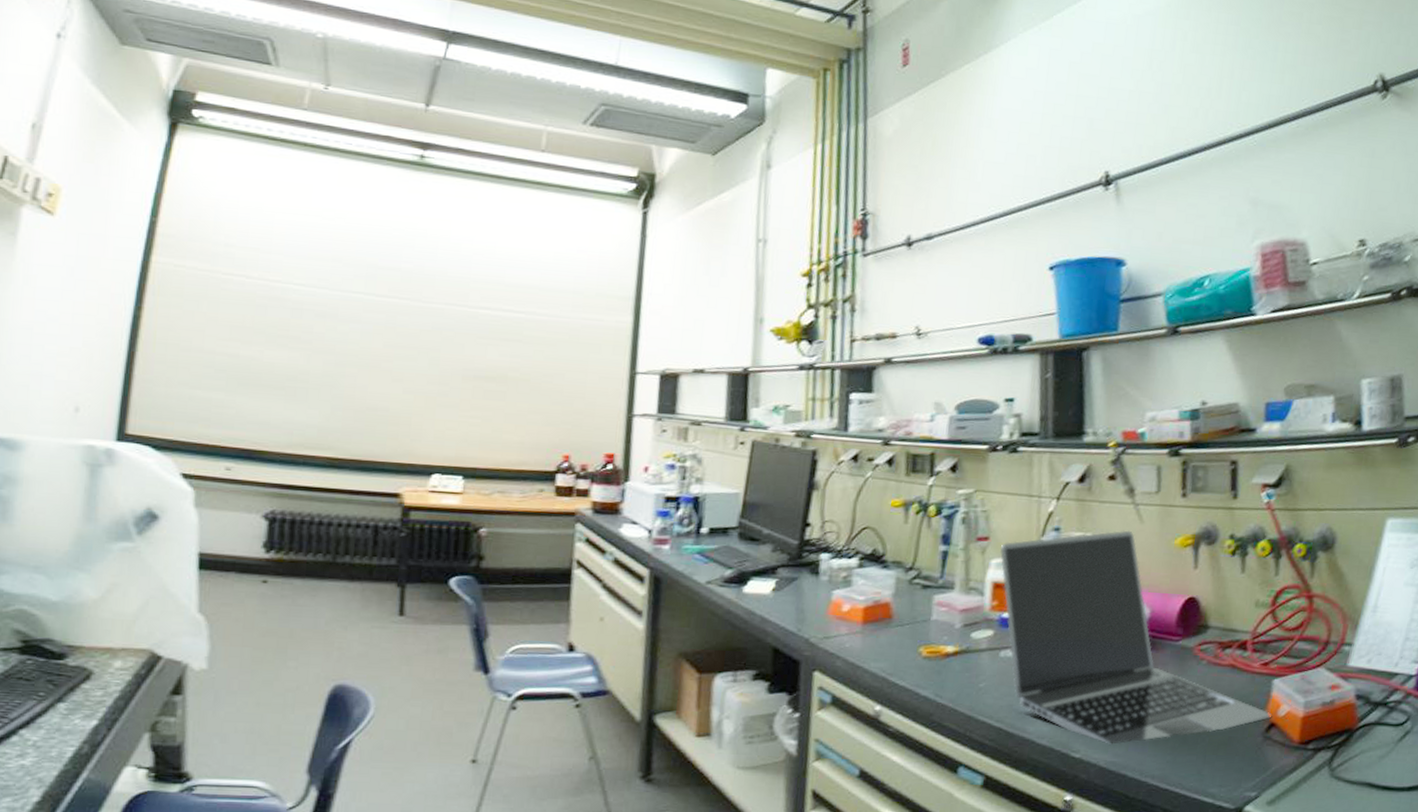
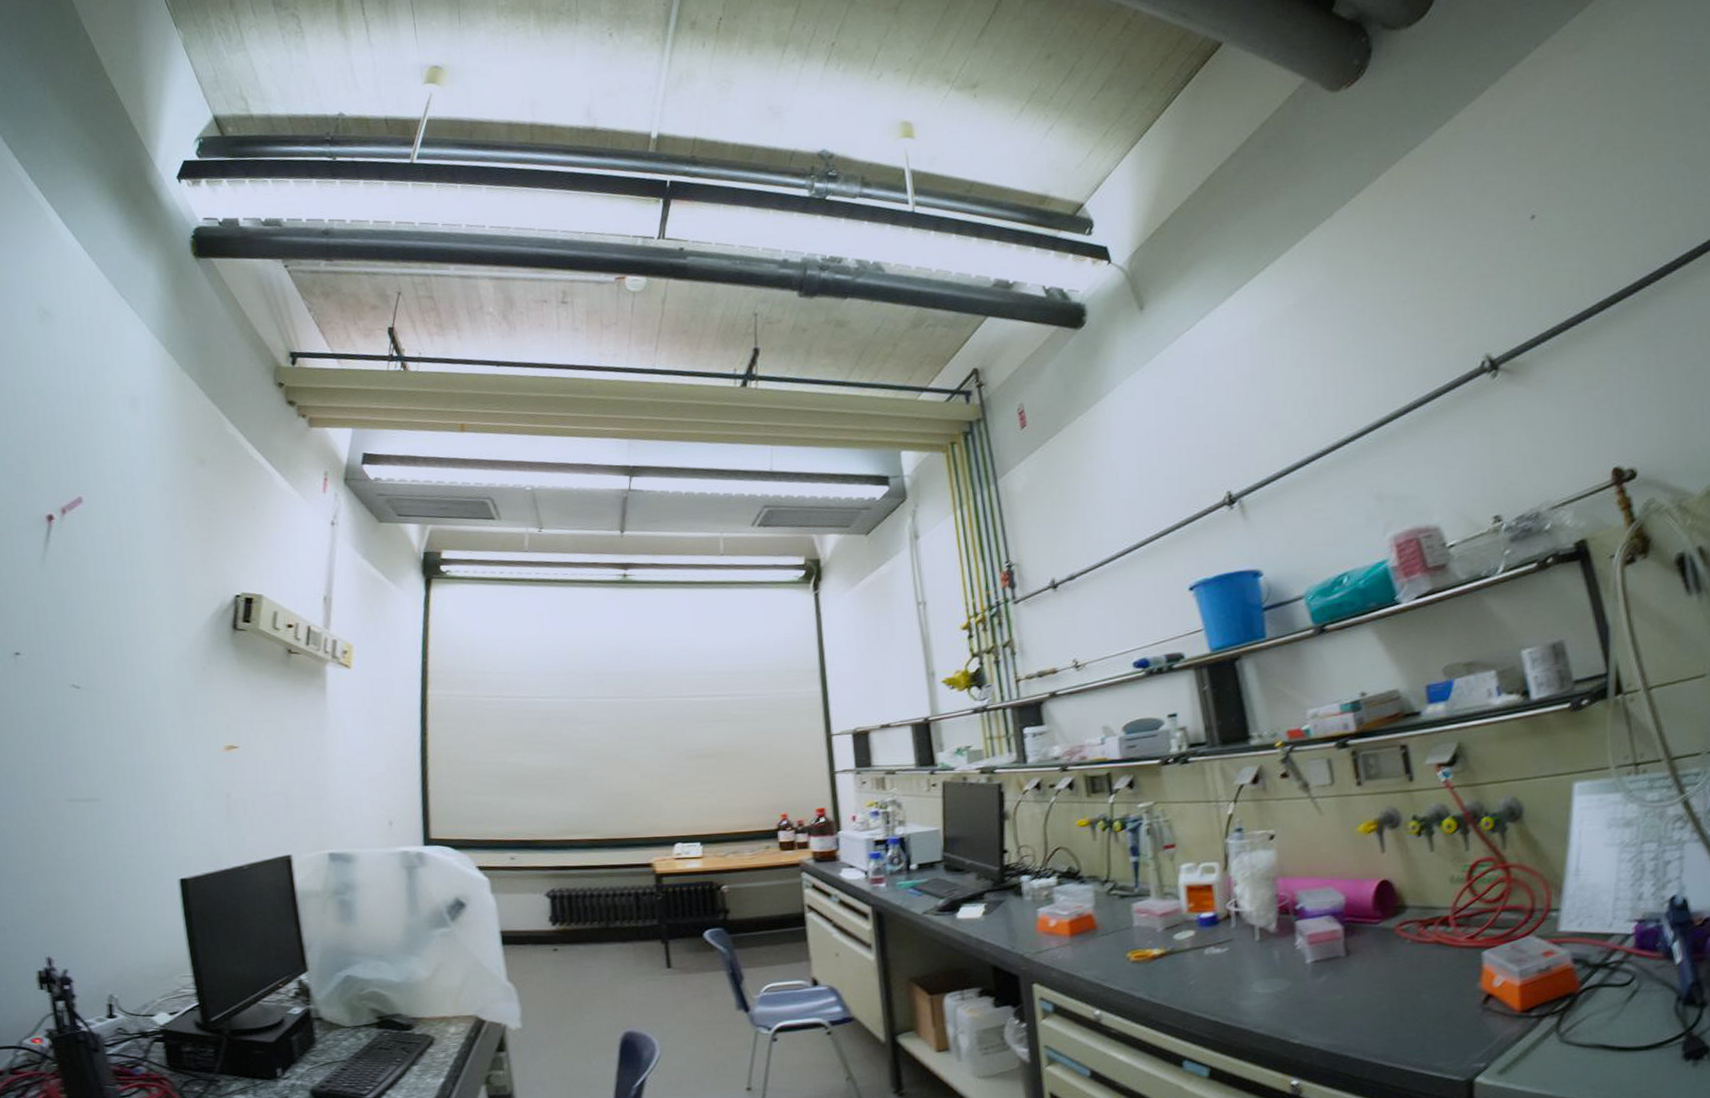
laptop: present [999,530,1271,745] -> none [1187,823,1487,1028]

